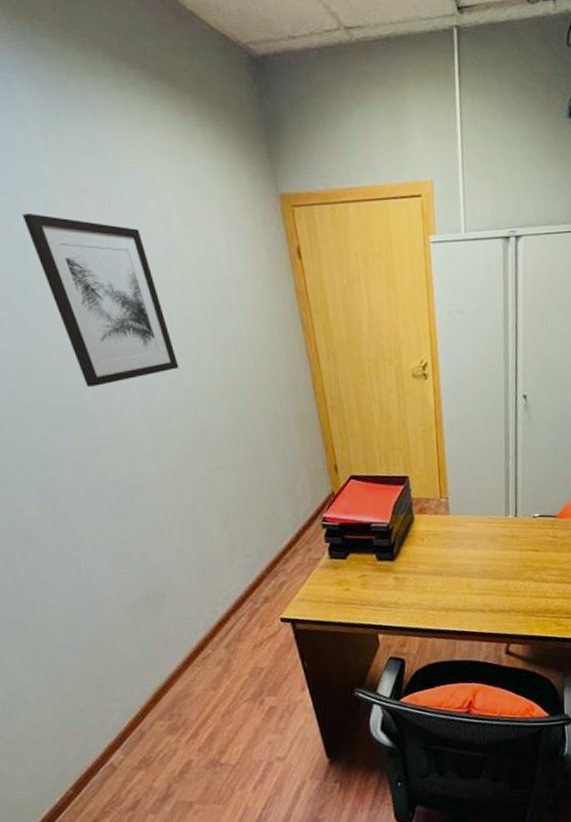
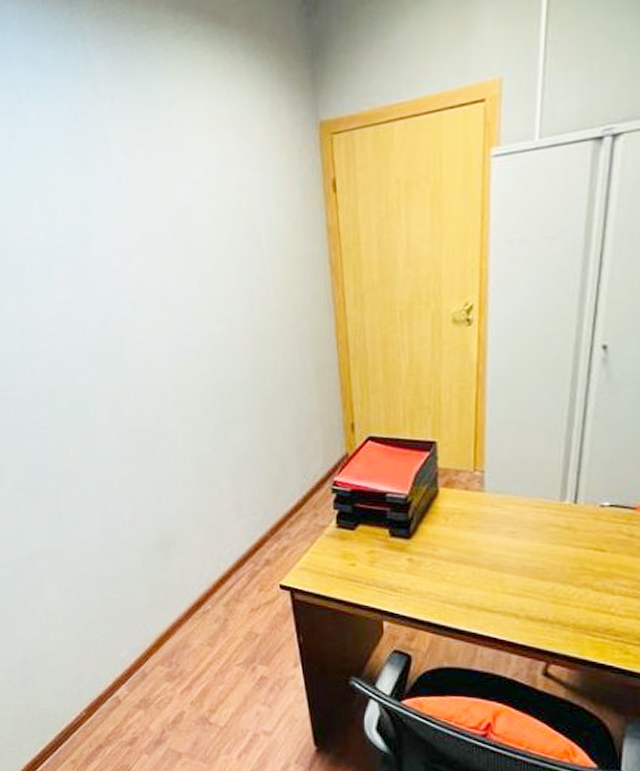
wall art: present [21,214,179,387] -> none [88,173,206,335]

